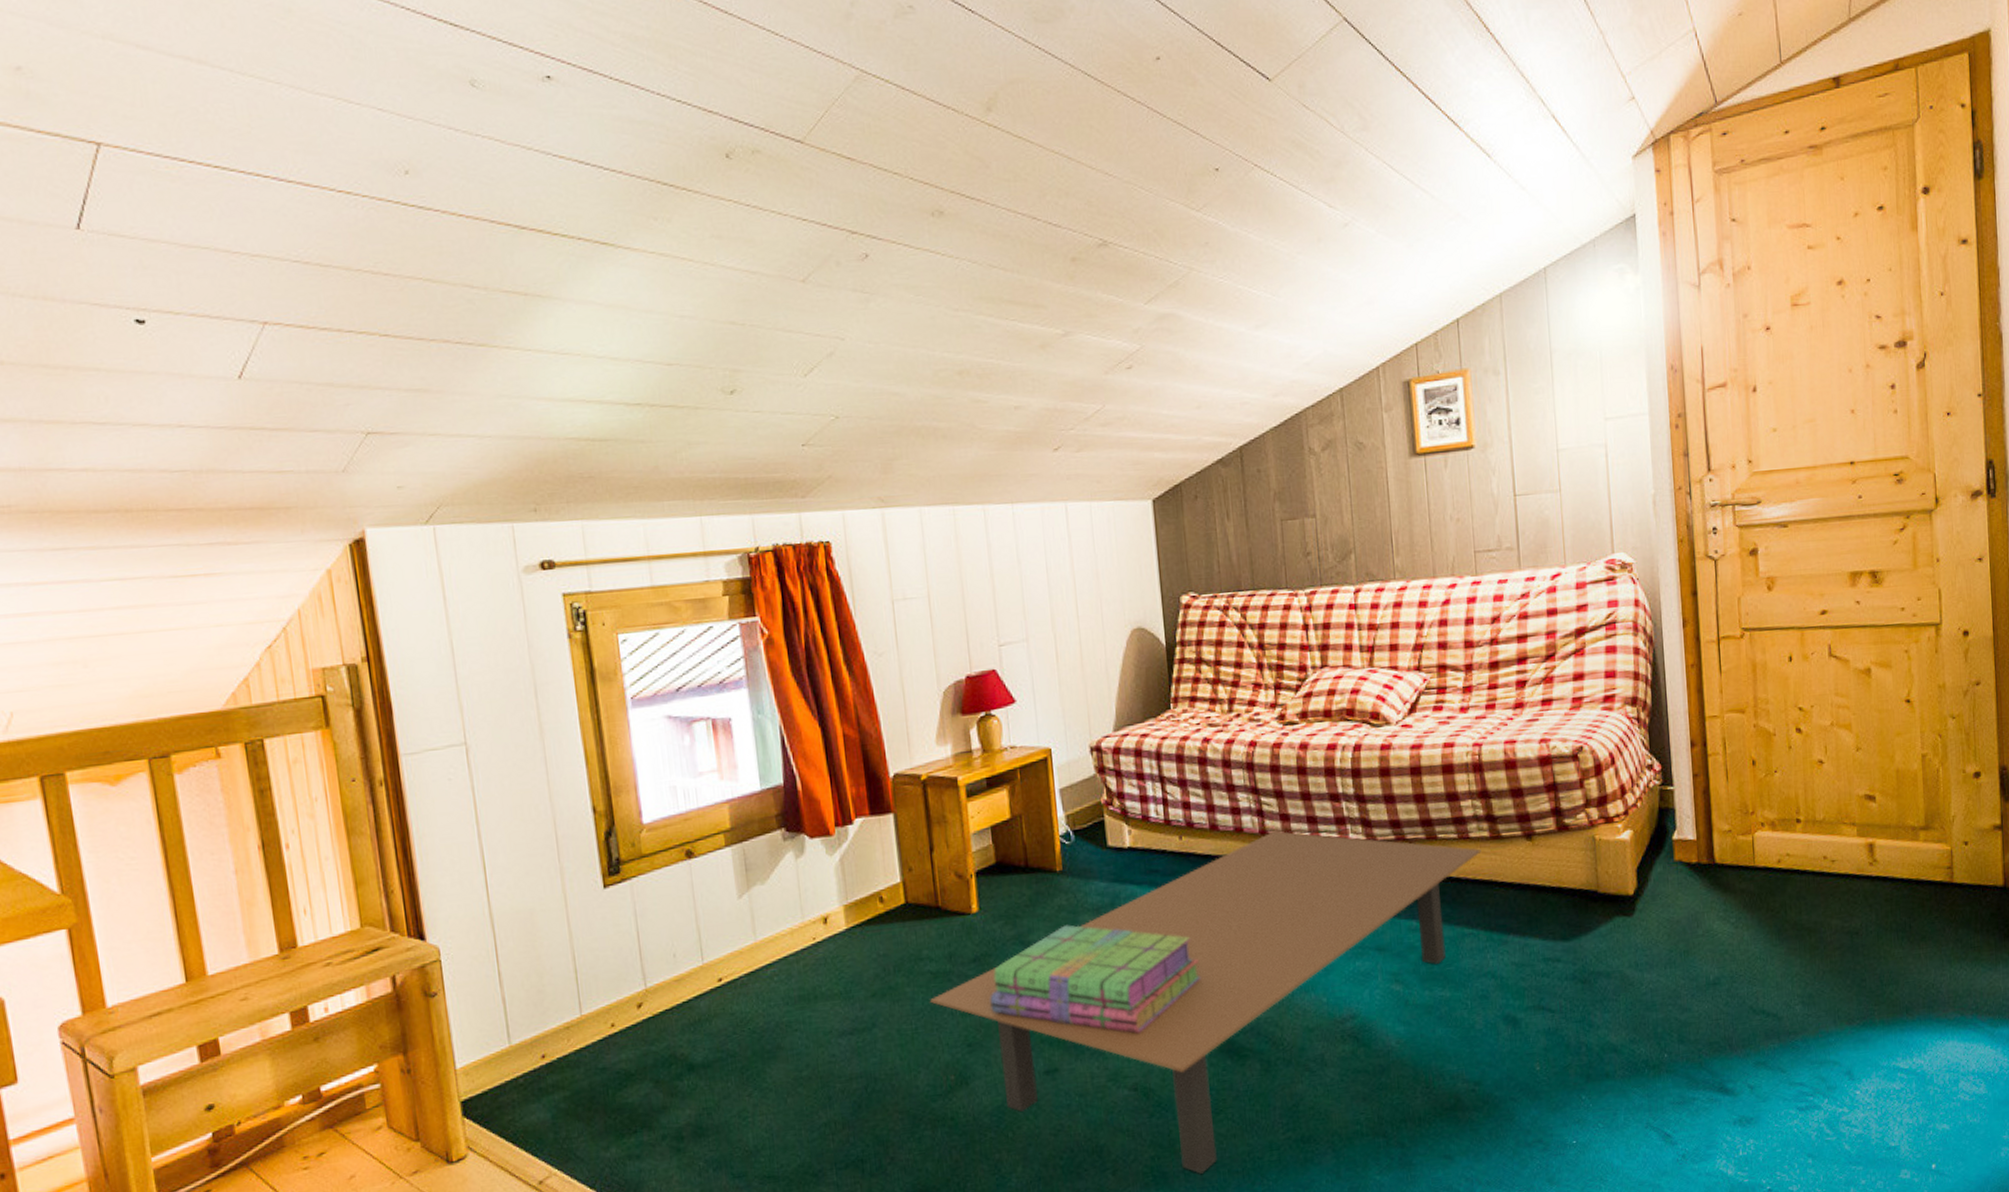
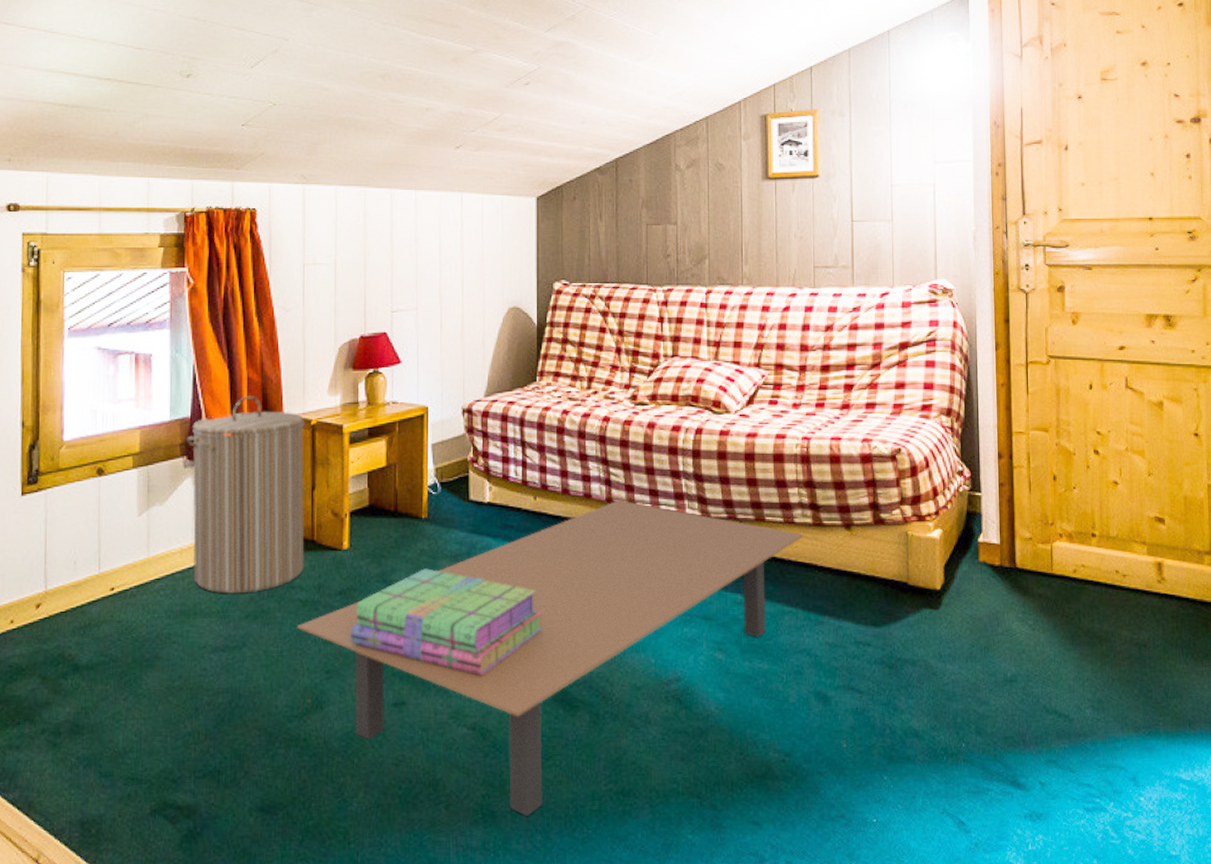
laundry hamper: none [781,754,931,973] -> present [186,396,305,594]

